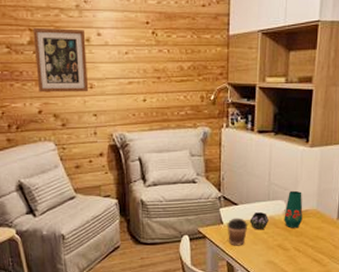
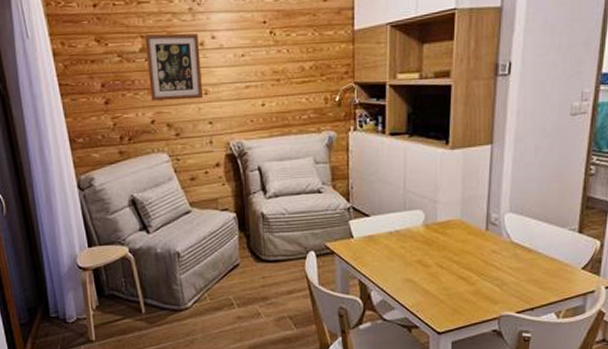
coffee cup: present [227,218,248,246] -> none [357,231,382,263]
vase: present [249,190,303,230] -> none [383,198,445,244]

